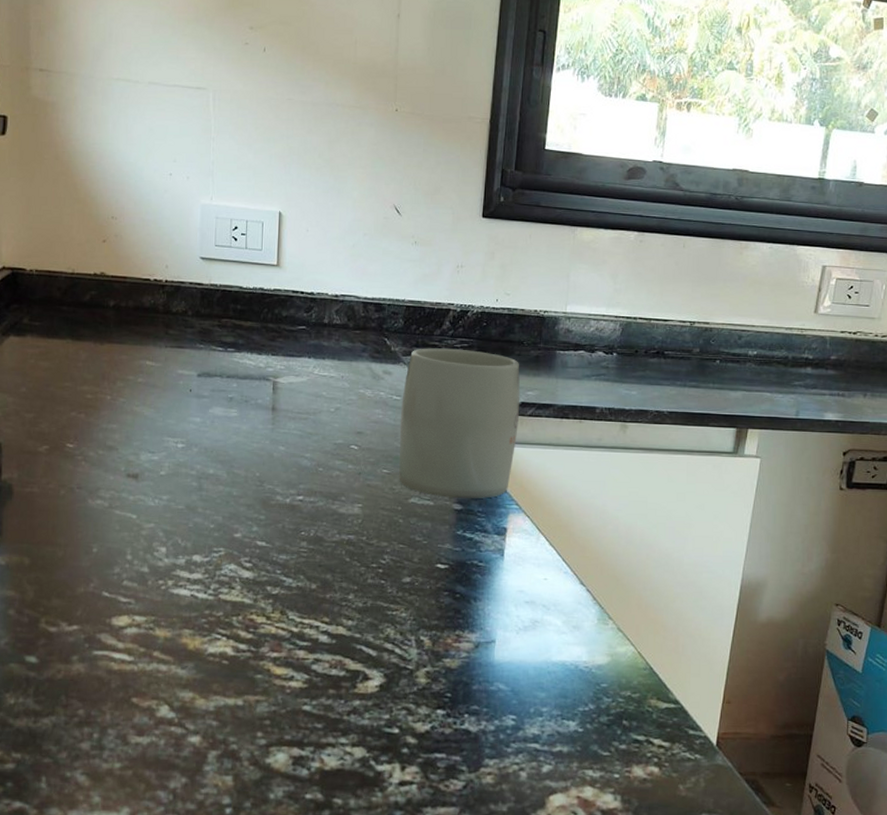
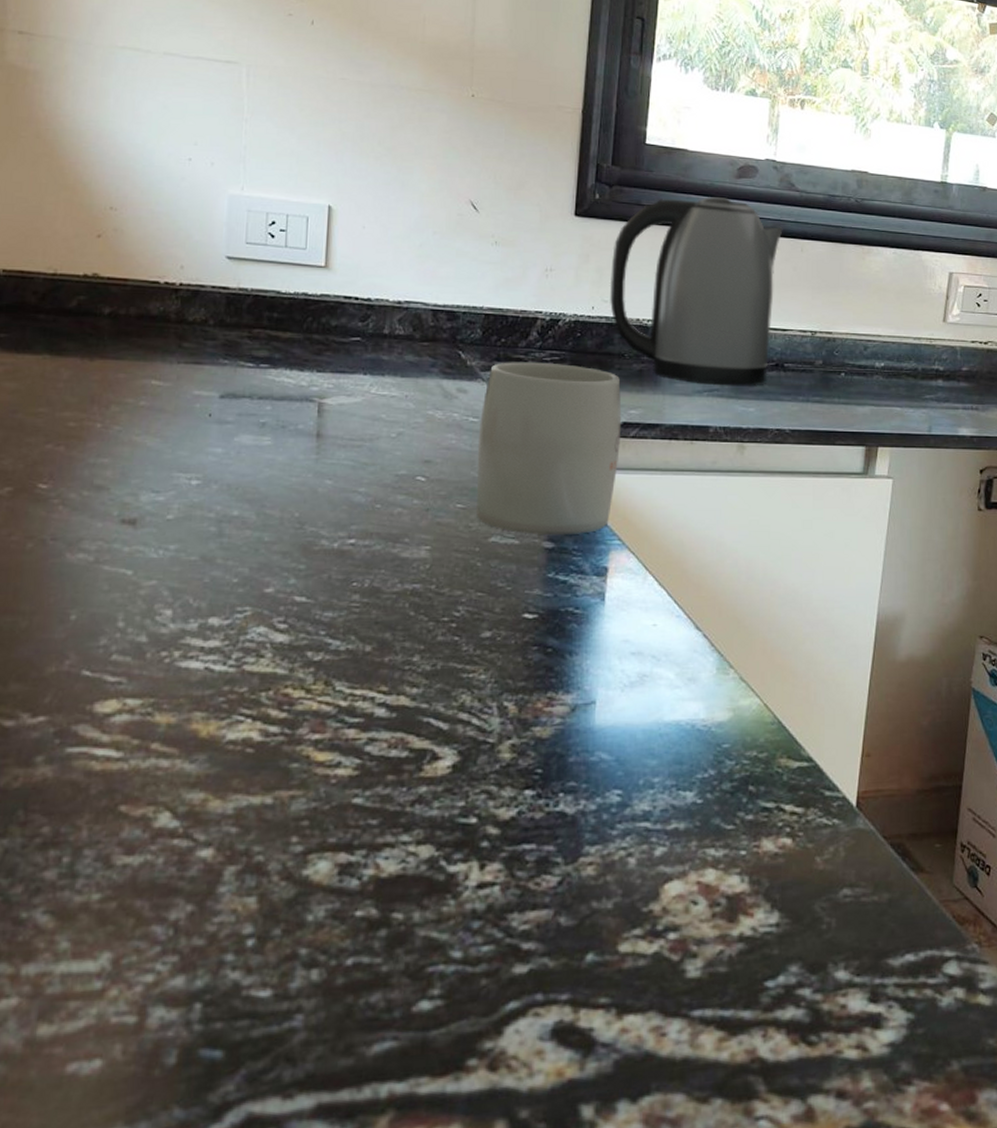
kettle: none [511,198,667,370] -> present [609,197,783,385]

